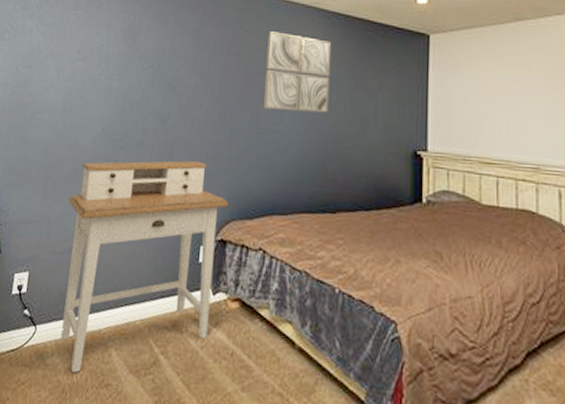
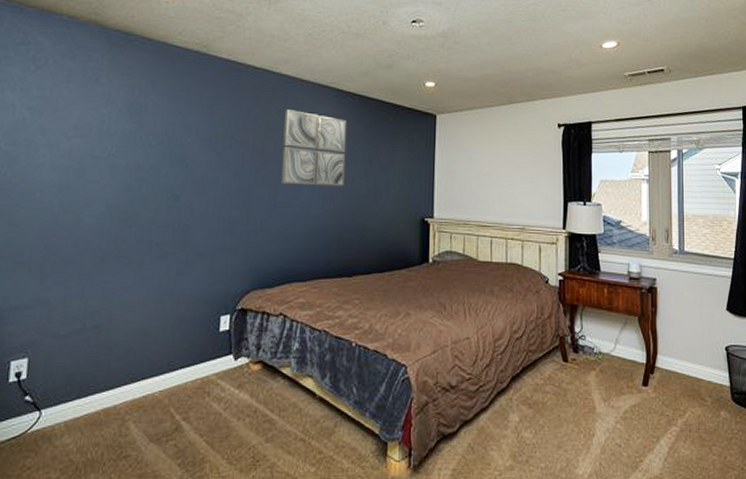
desk: present [61,160,229,374] -> none [71,235,249,451]

